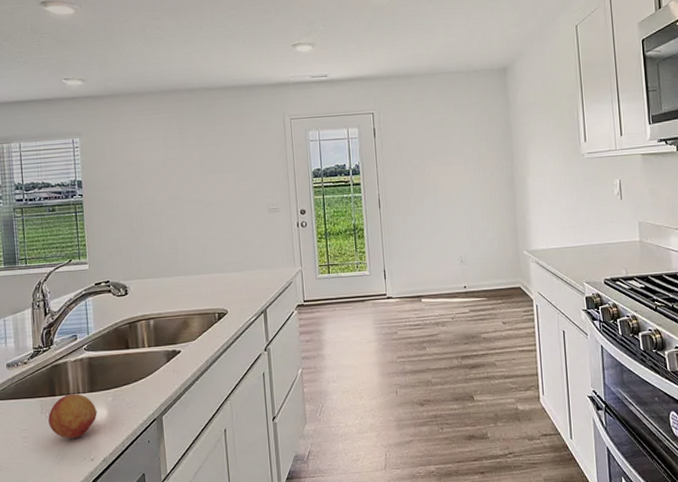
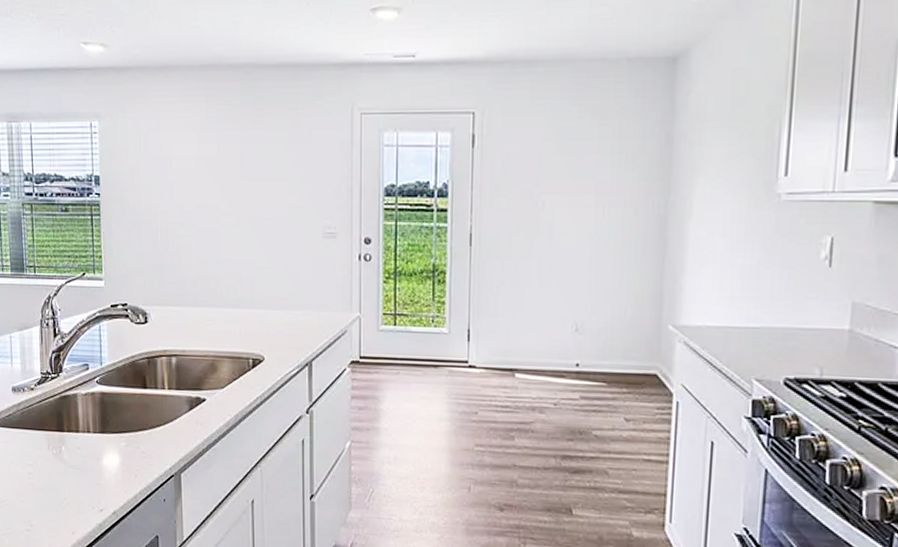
fruit: present [48,394,97,439] -> none [55,432,108,484]

